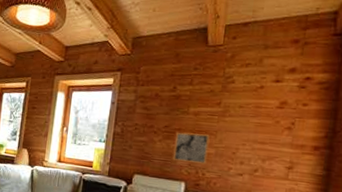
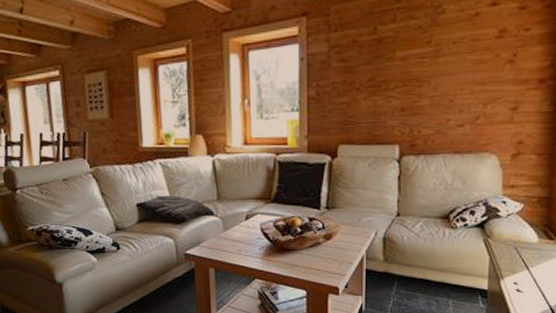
wall art: present [172,132,210,165] -> none [381,83,422,121]

